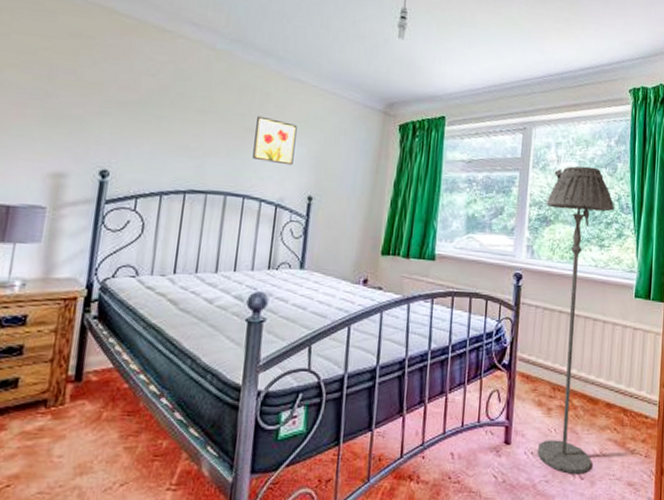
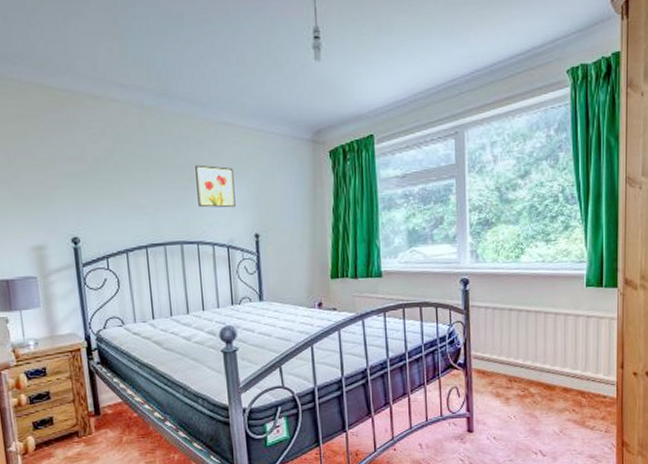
floor lamp: present [537,166,615,474] -> none [487,161,559,453]

